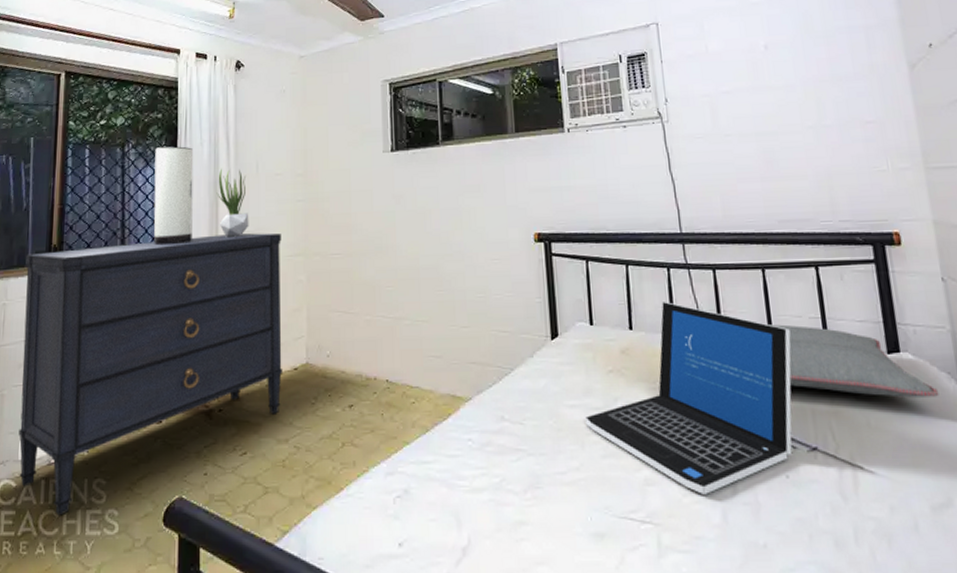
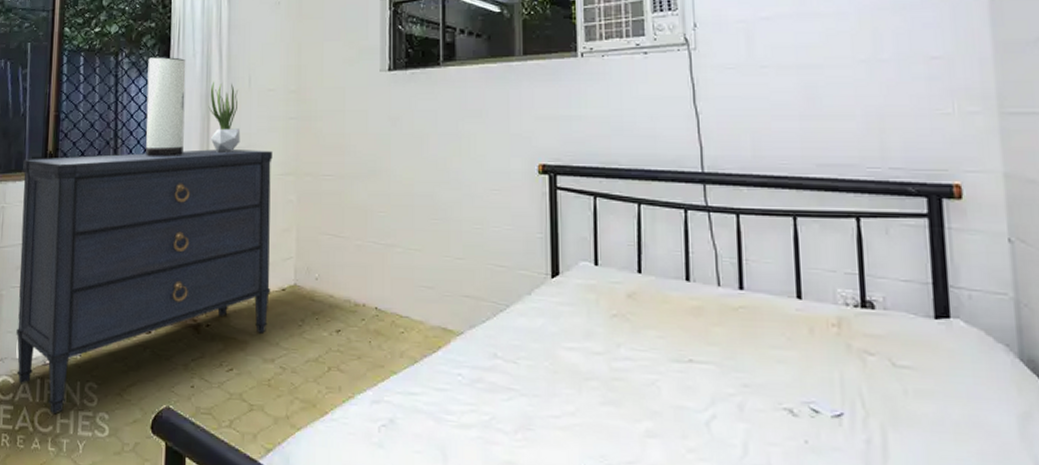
laptop: present [586,302,792,495] -> none [584,246,822,453]
pillow: present [771,324,939,398] -> none [799,278,993,370]

